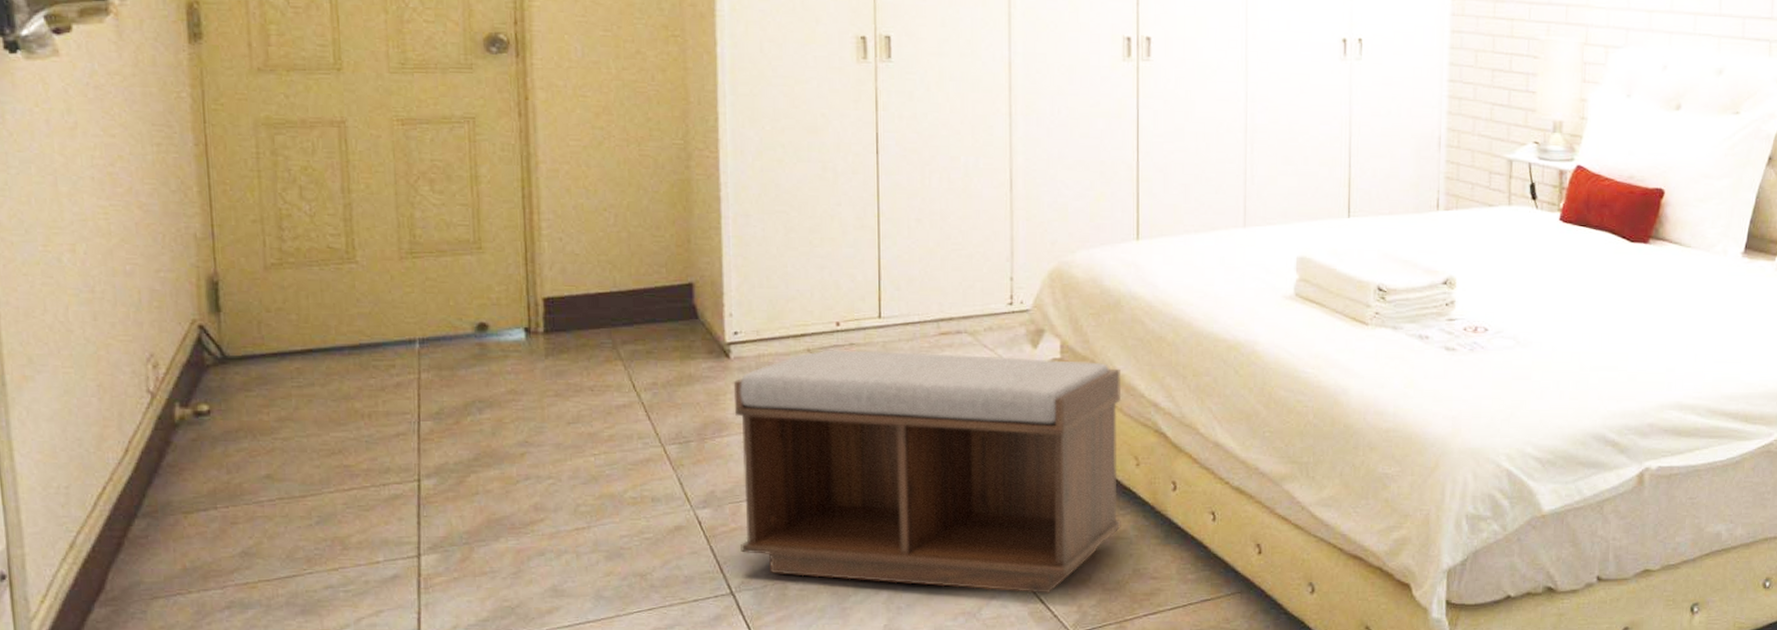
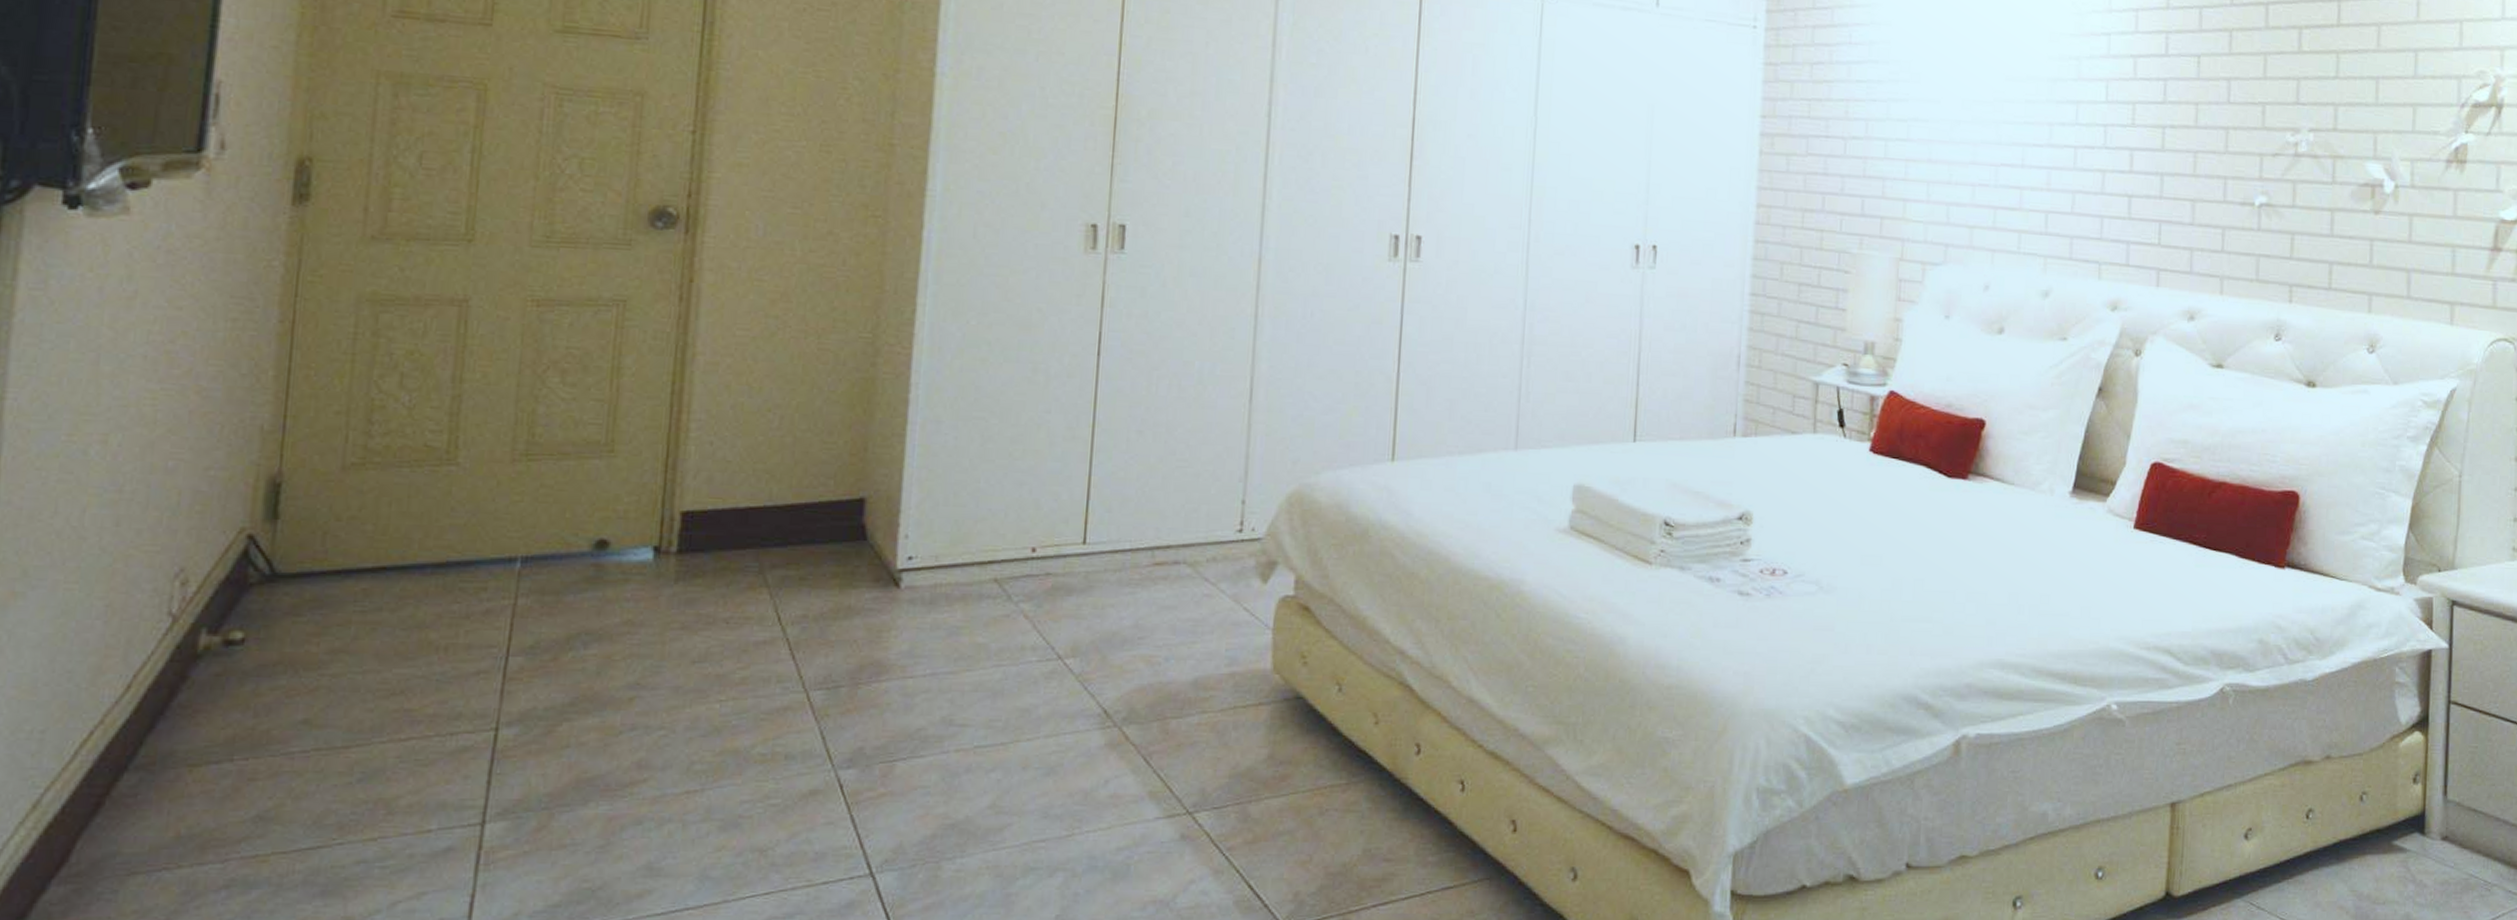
bench: present [733,350,1122,594] -> none [888,580,1363,878]

